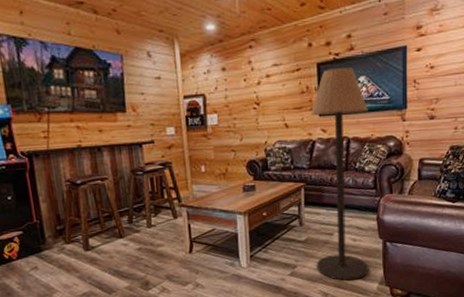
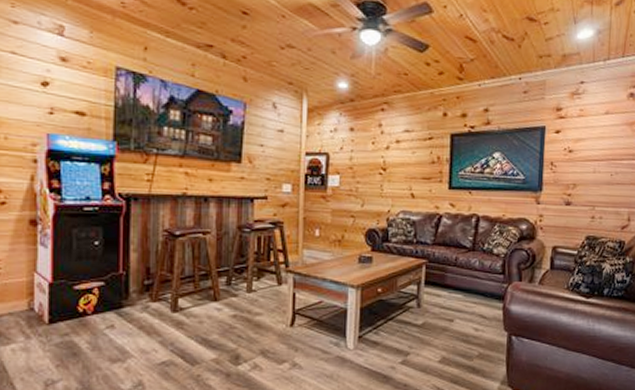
floor lamp: present [310,67,369,281] -> none [432,140,502,376]

